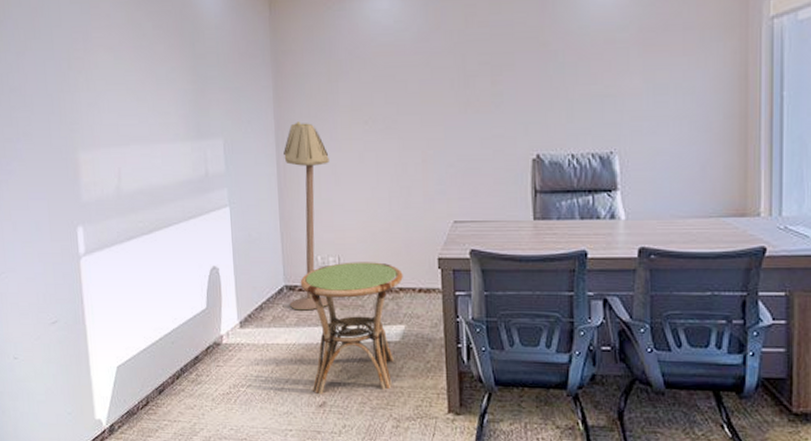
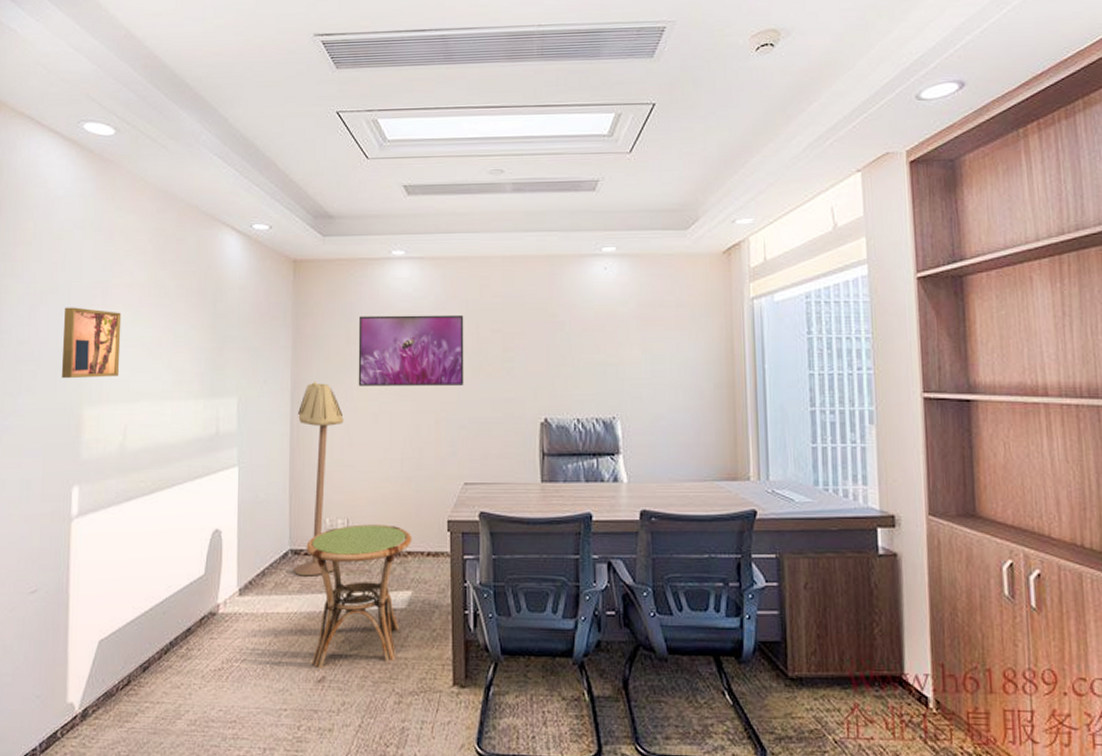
wall art: none [49,52,108,124] -> present [61,307,122,379]
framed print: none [338,47,451,125] -> present [358,314,464,386]

